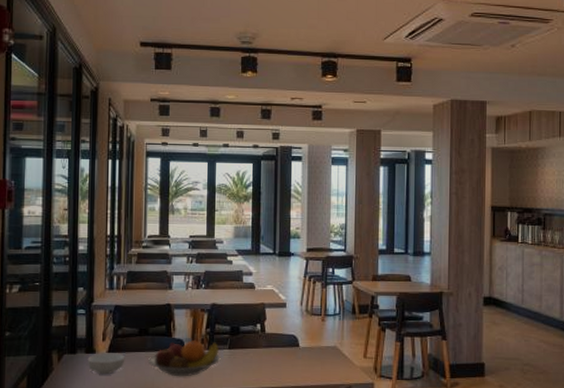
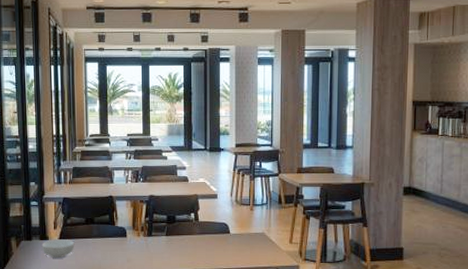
fruit bowl: present [147,340,221,377] -> none [94,228,159,260]

